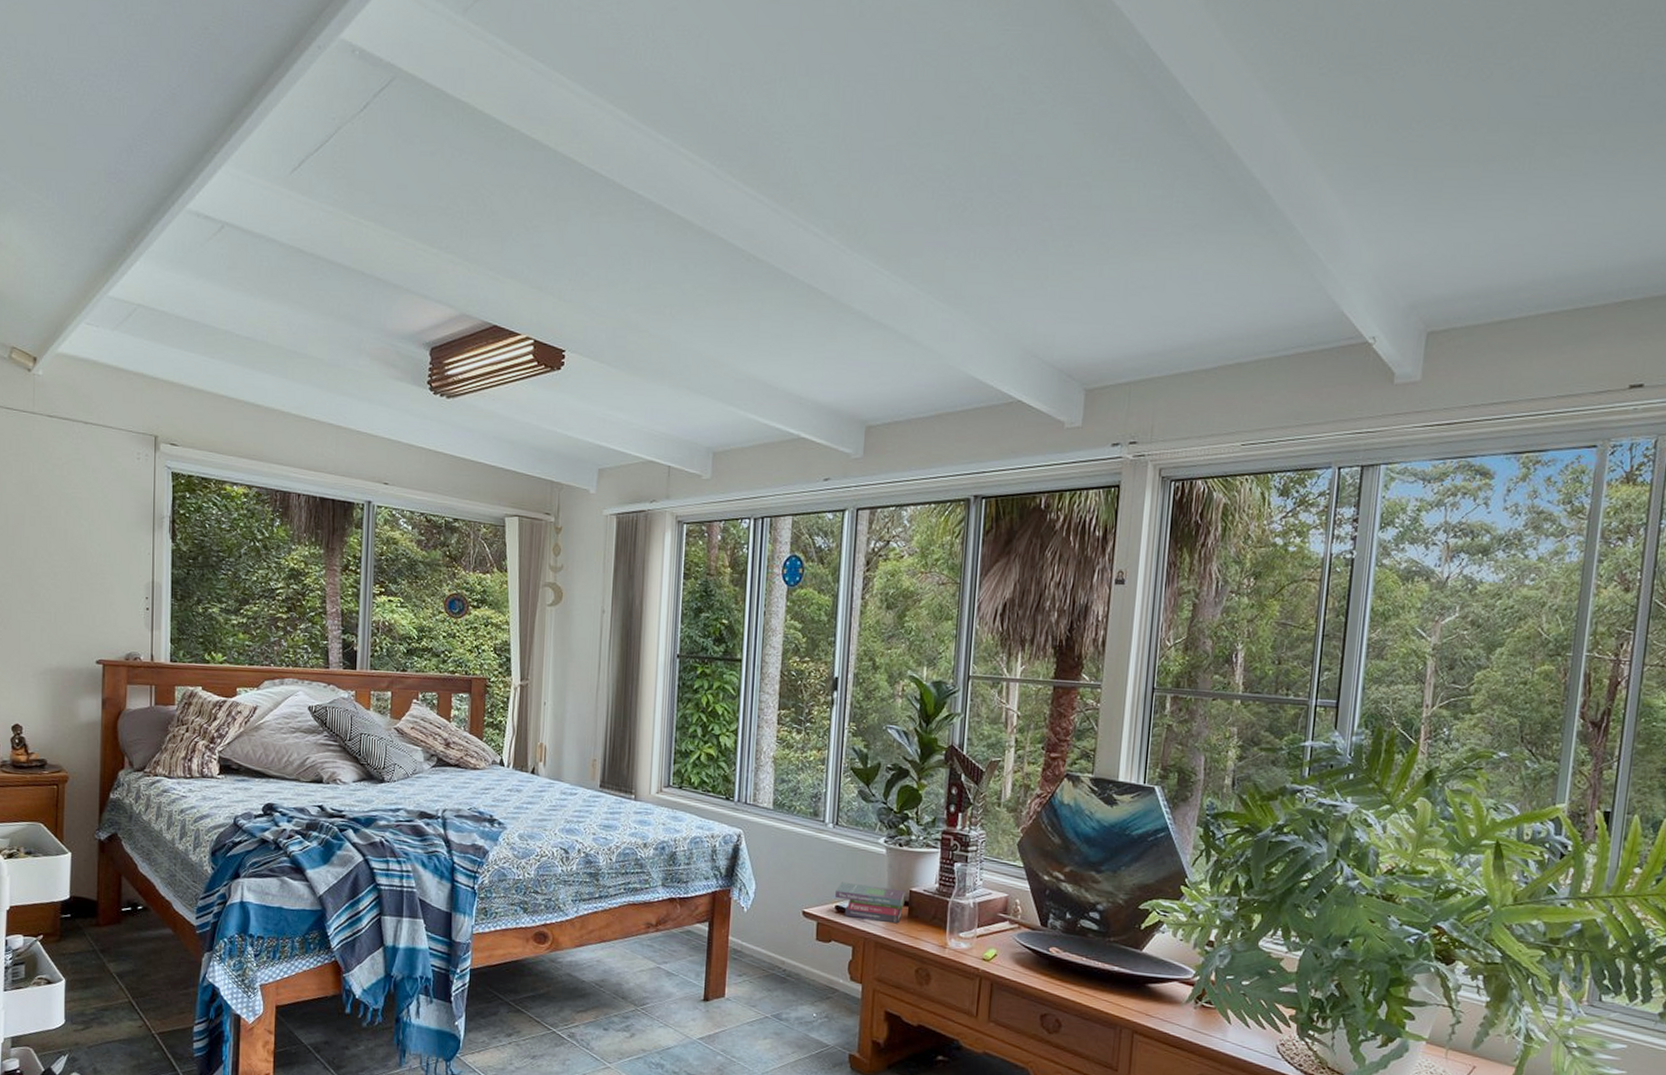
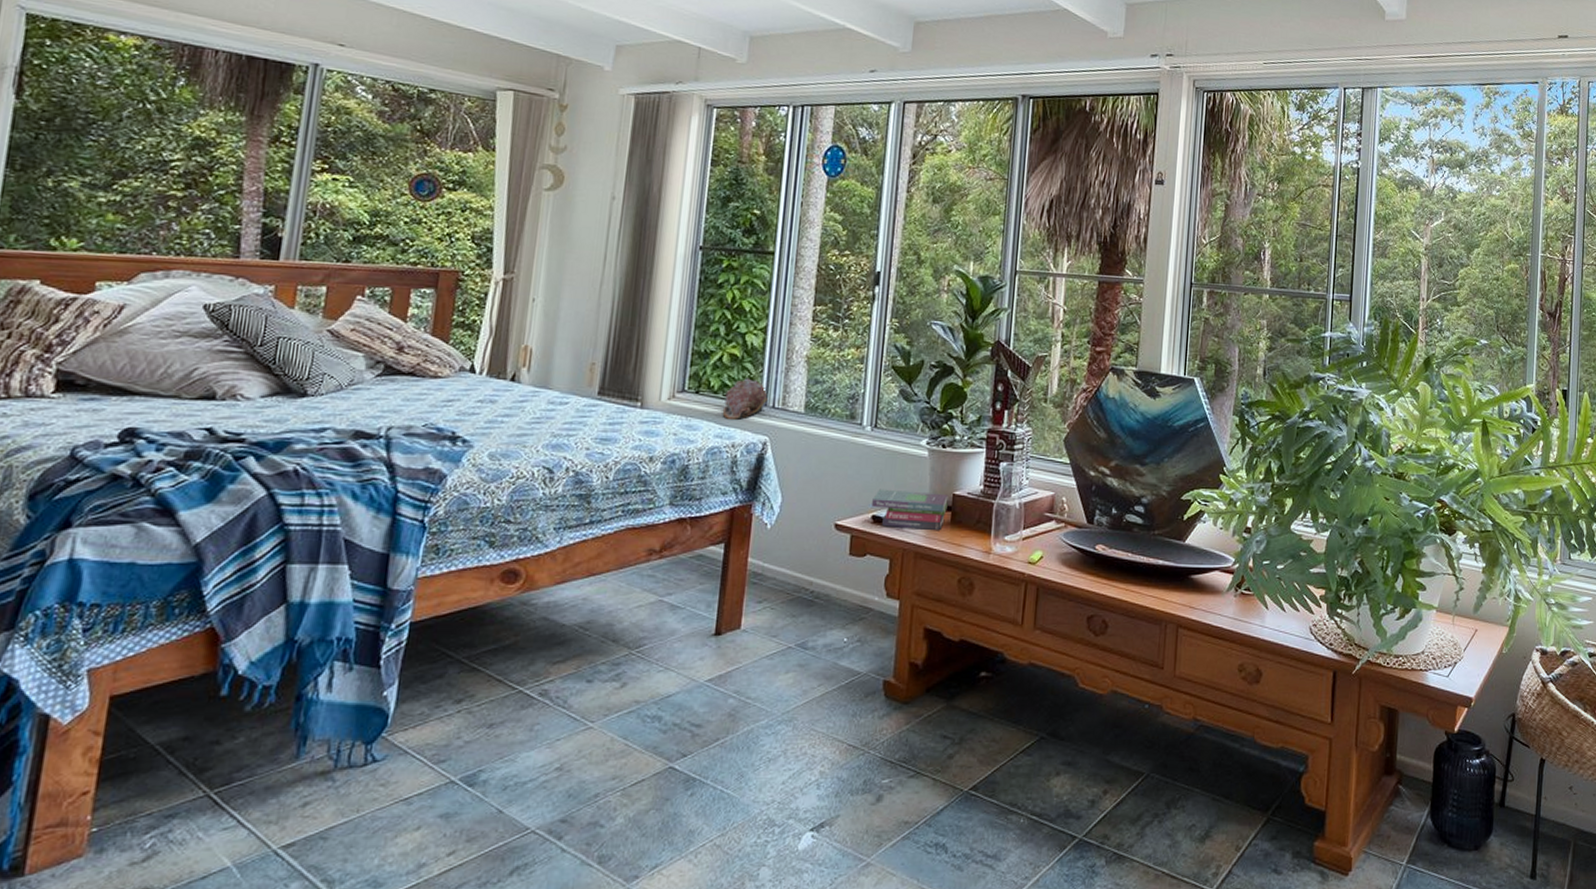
seashell: none [702,775,741,813] -> present [722,378,768,420]

